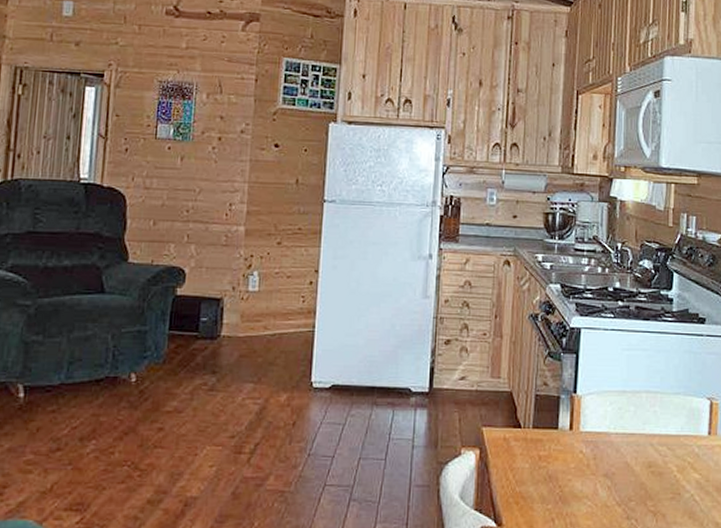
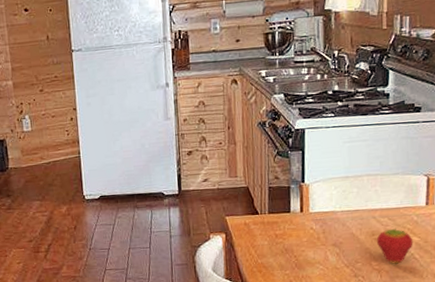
fruit: none [653,460,694,506] -> present [376,228,413,264]

